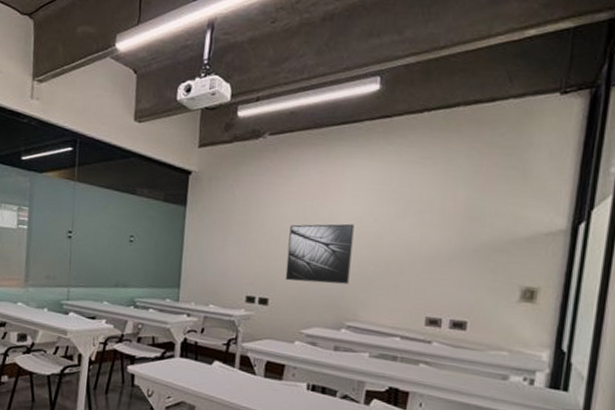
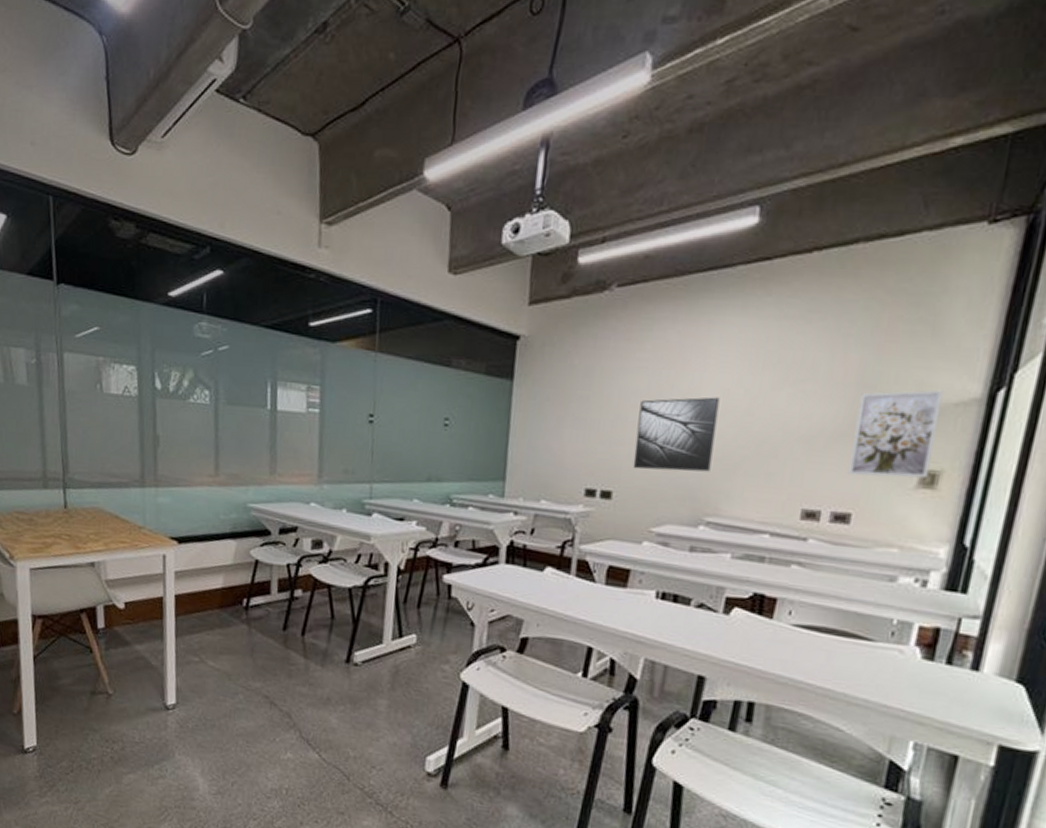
wall art: none [462,222,536,294] -> present [847,390,944,478]

